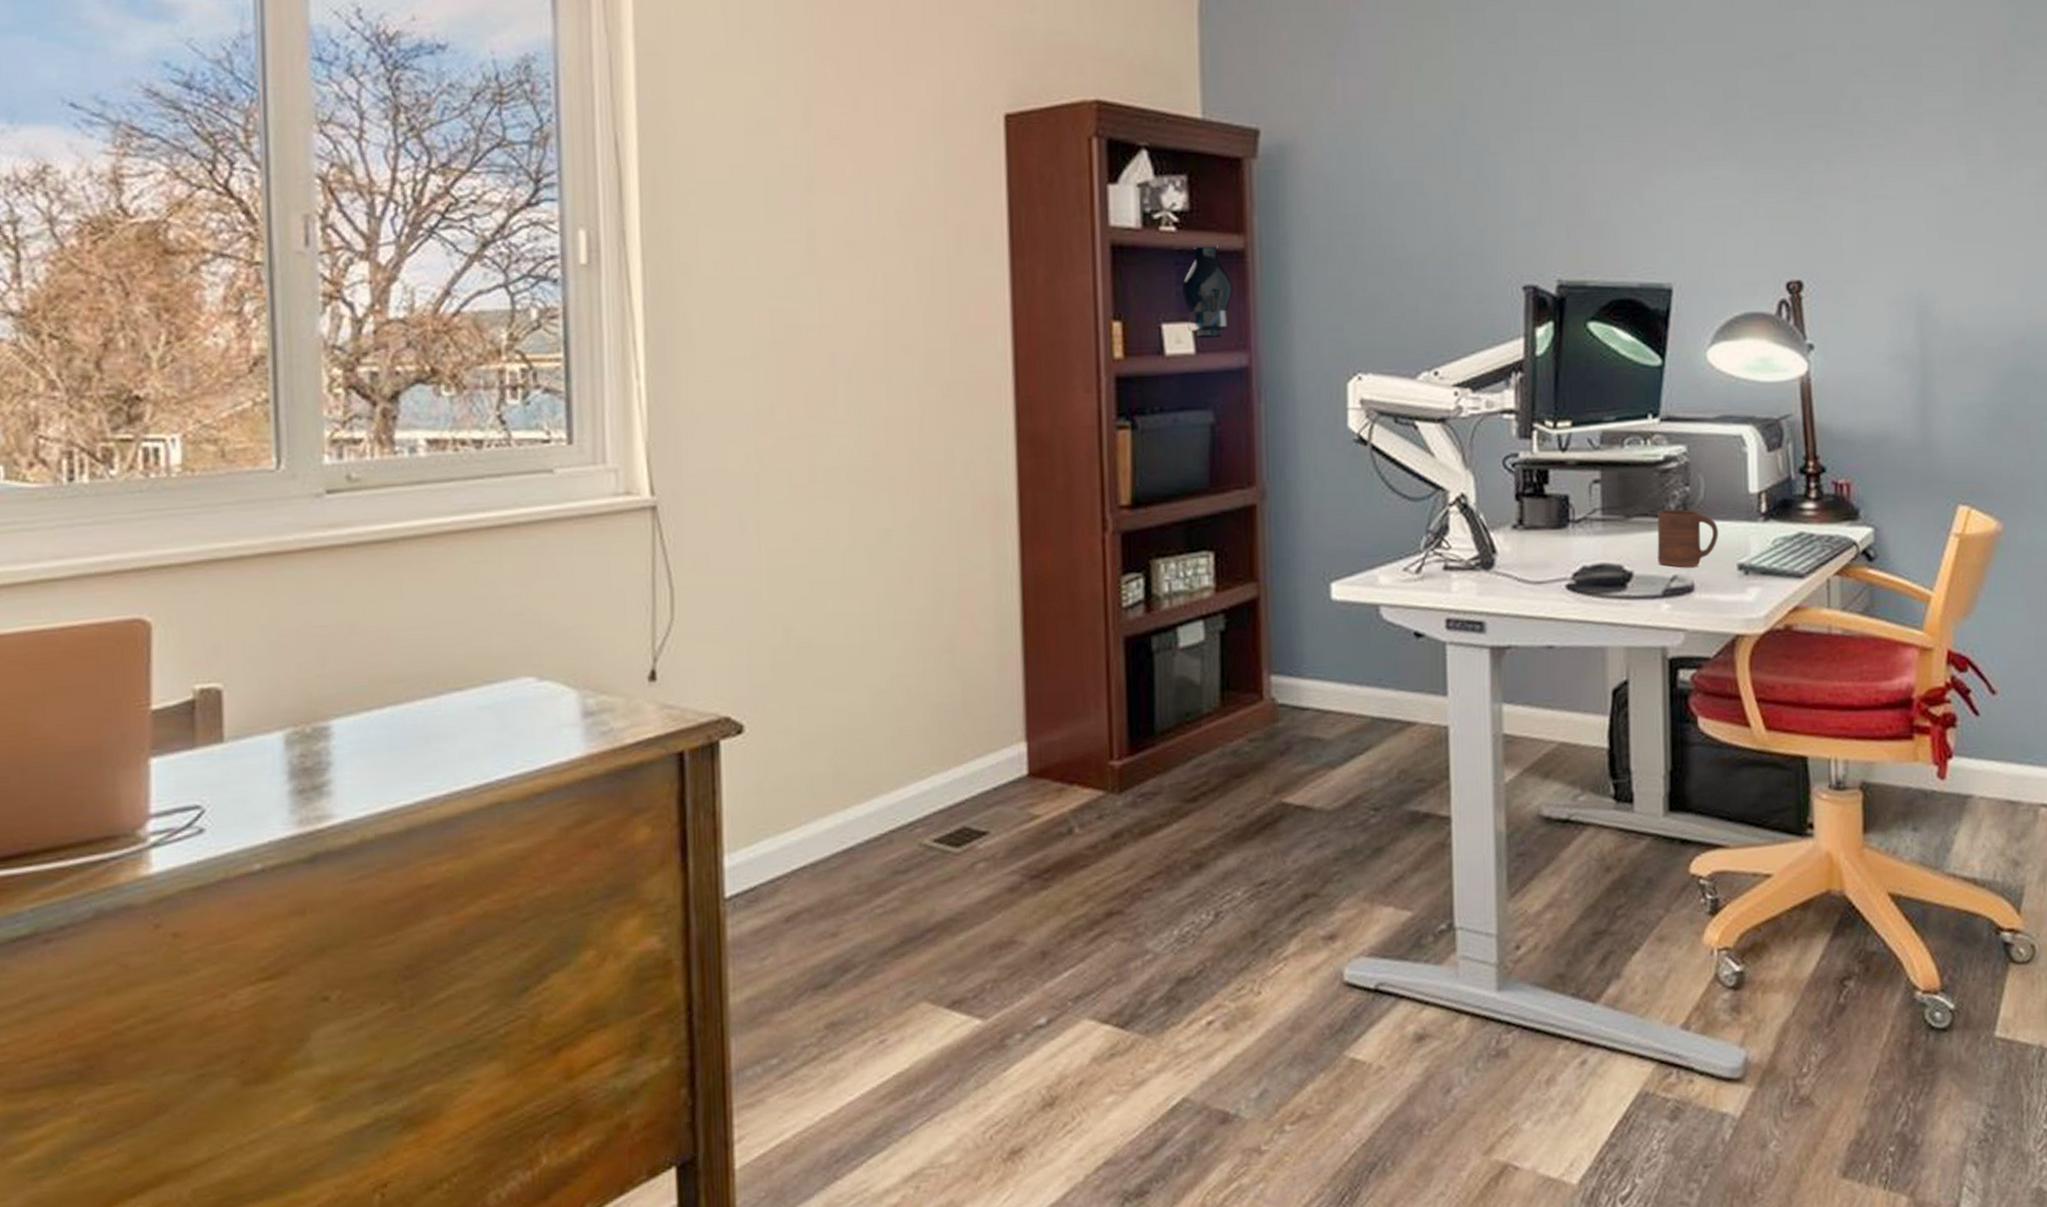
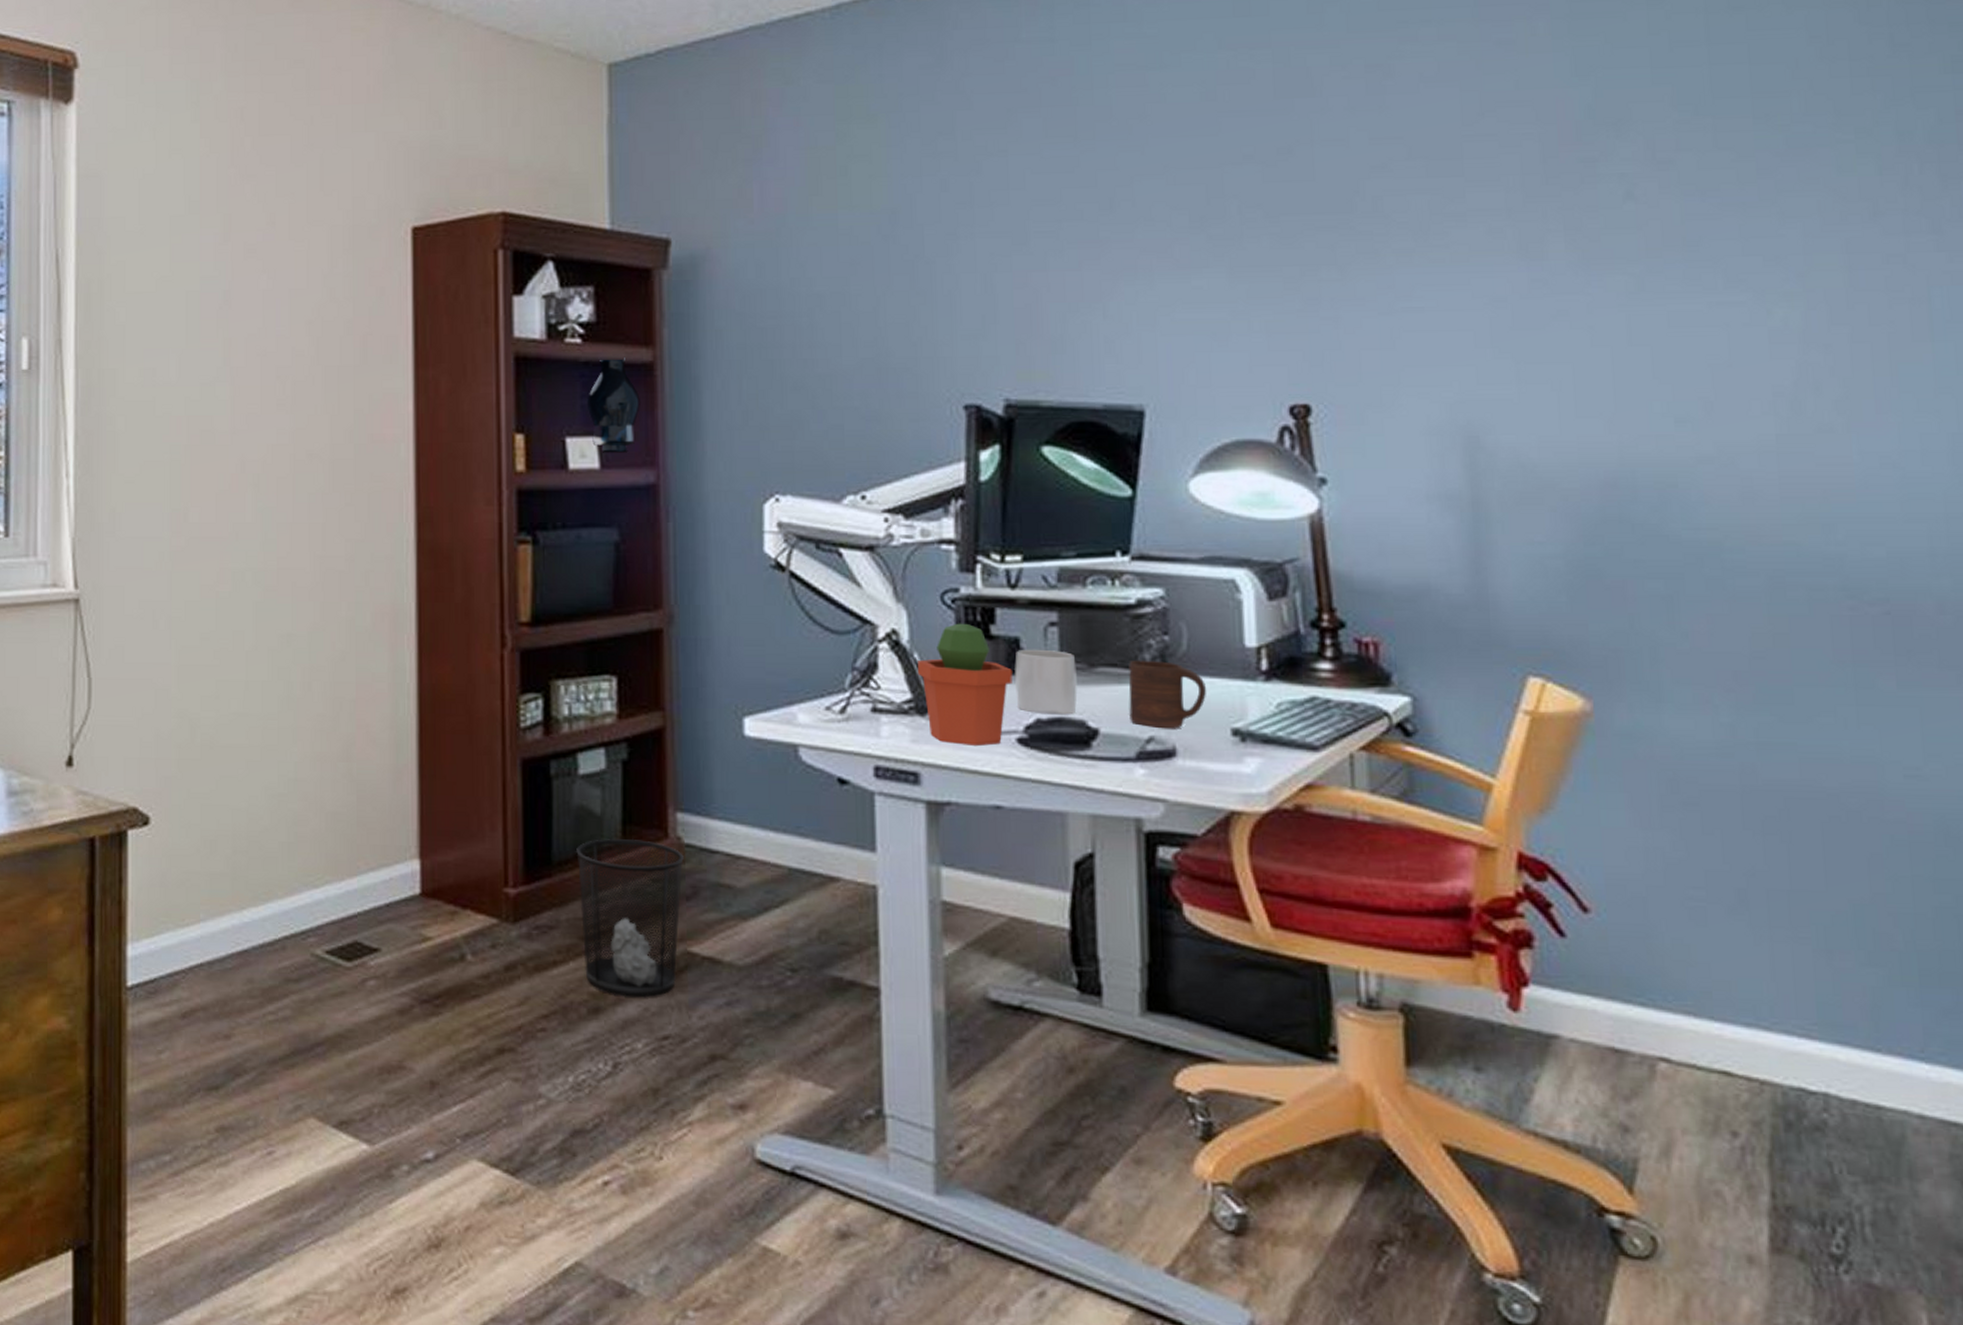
waste bin: none [1178,703,1278,850] -> present [576,838,684,998]
succulent plant: none [1483,484,1563,595] -> present [918,623,1013,747]
mug: none [1564,504,1616,562] -> present [1015,649,1077,715]

